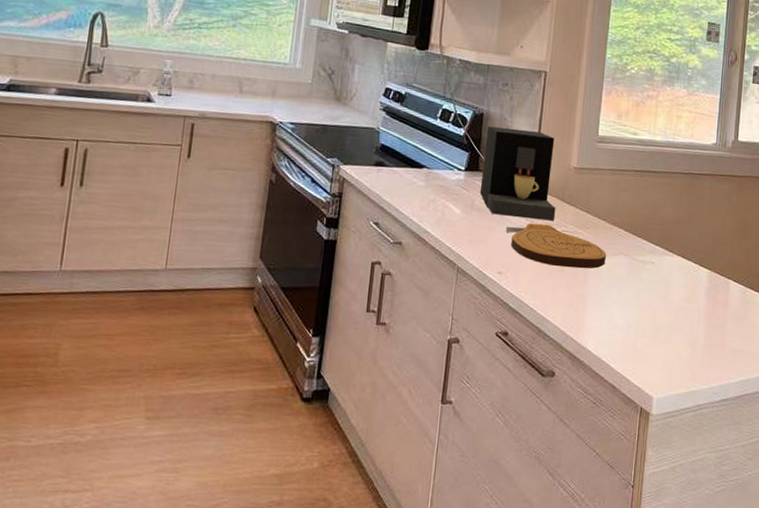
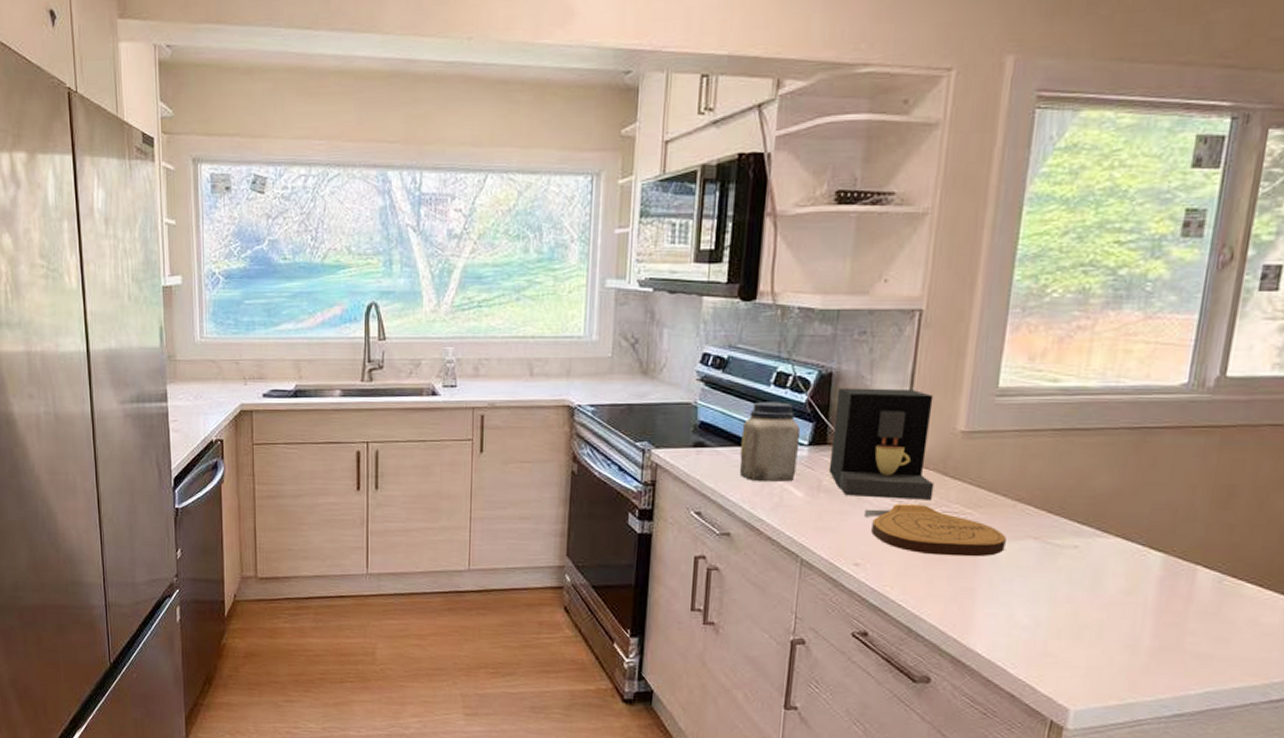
jar: none [411,131,459,200] -> present [739,402,801,483]

